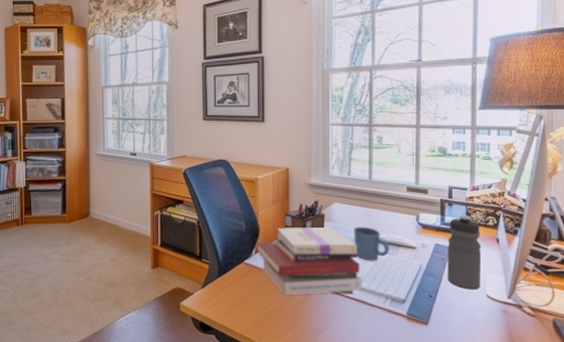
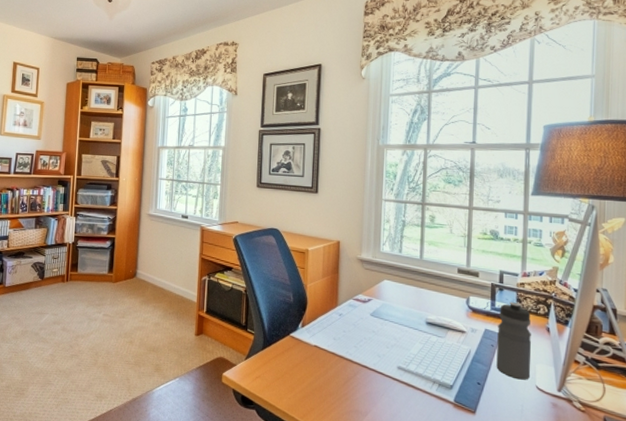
books: present [257,227,363,296] -> none [304,301,410,376]
desk organizer: present [284,200,325,229] -> none [332,275,375,306]
mug: present [354,227,389,261] -> none [402,306,438,343]

